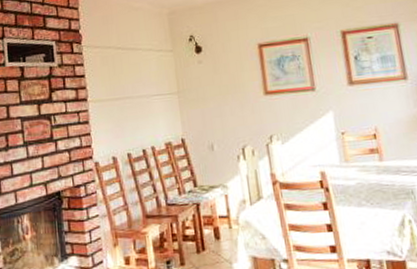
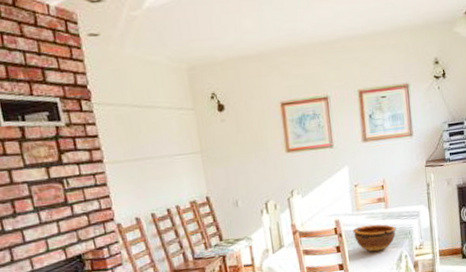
bowl: none [341,179,395,213] -> present [352,224,396,252]

